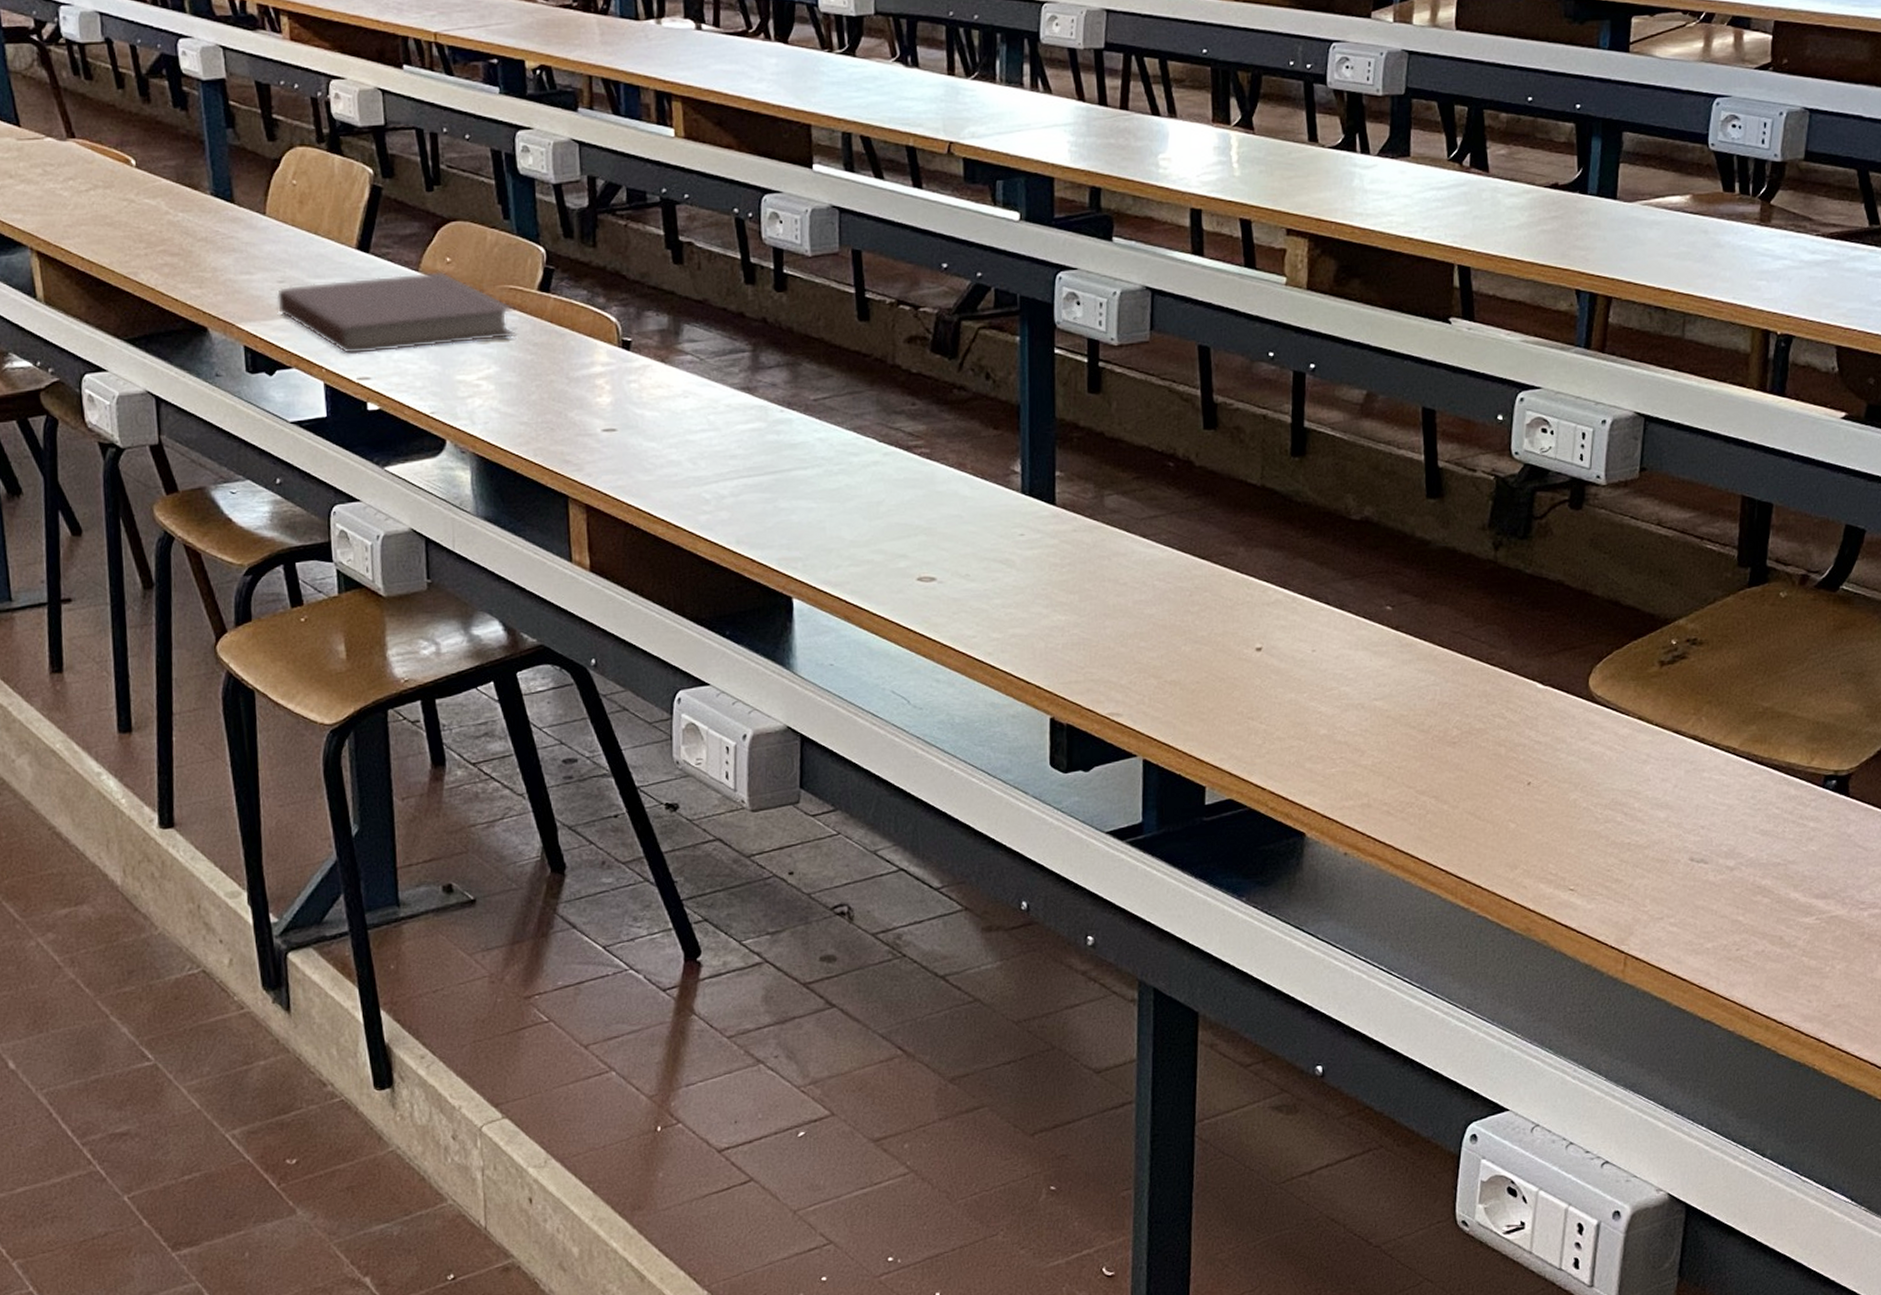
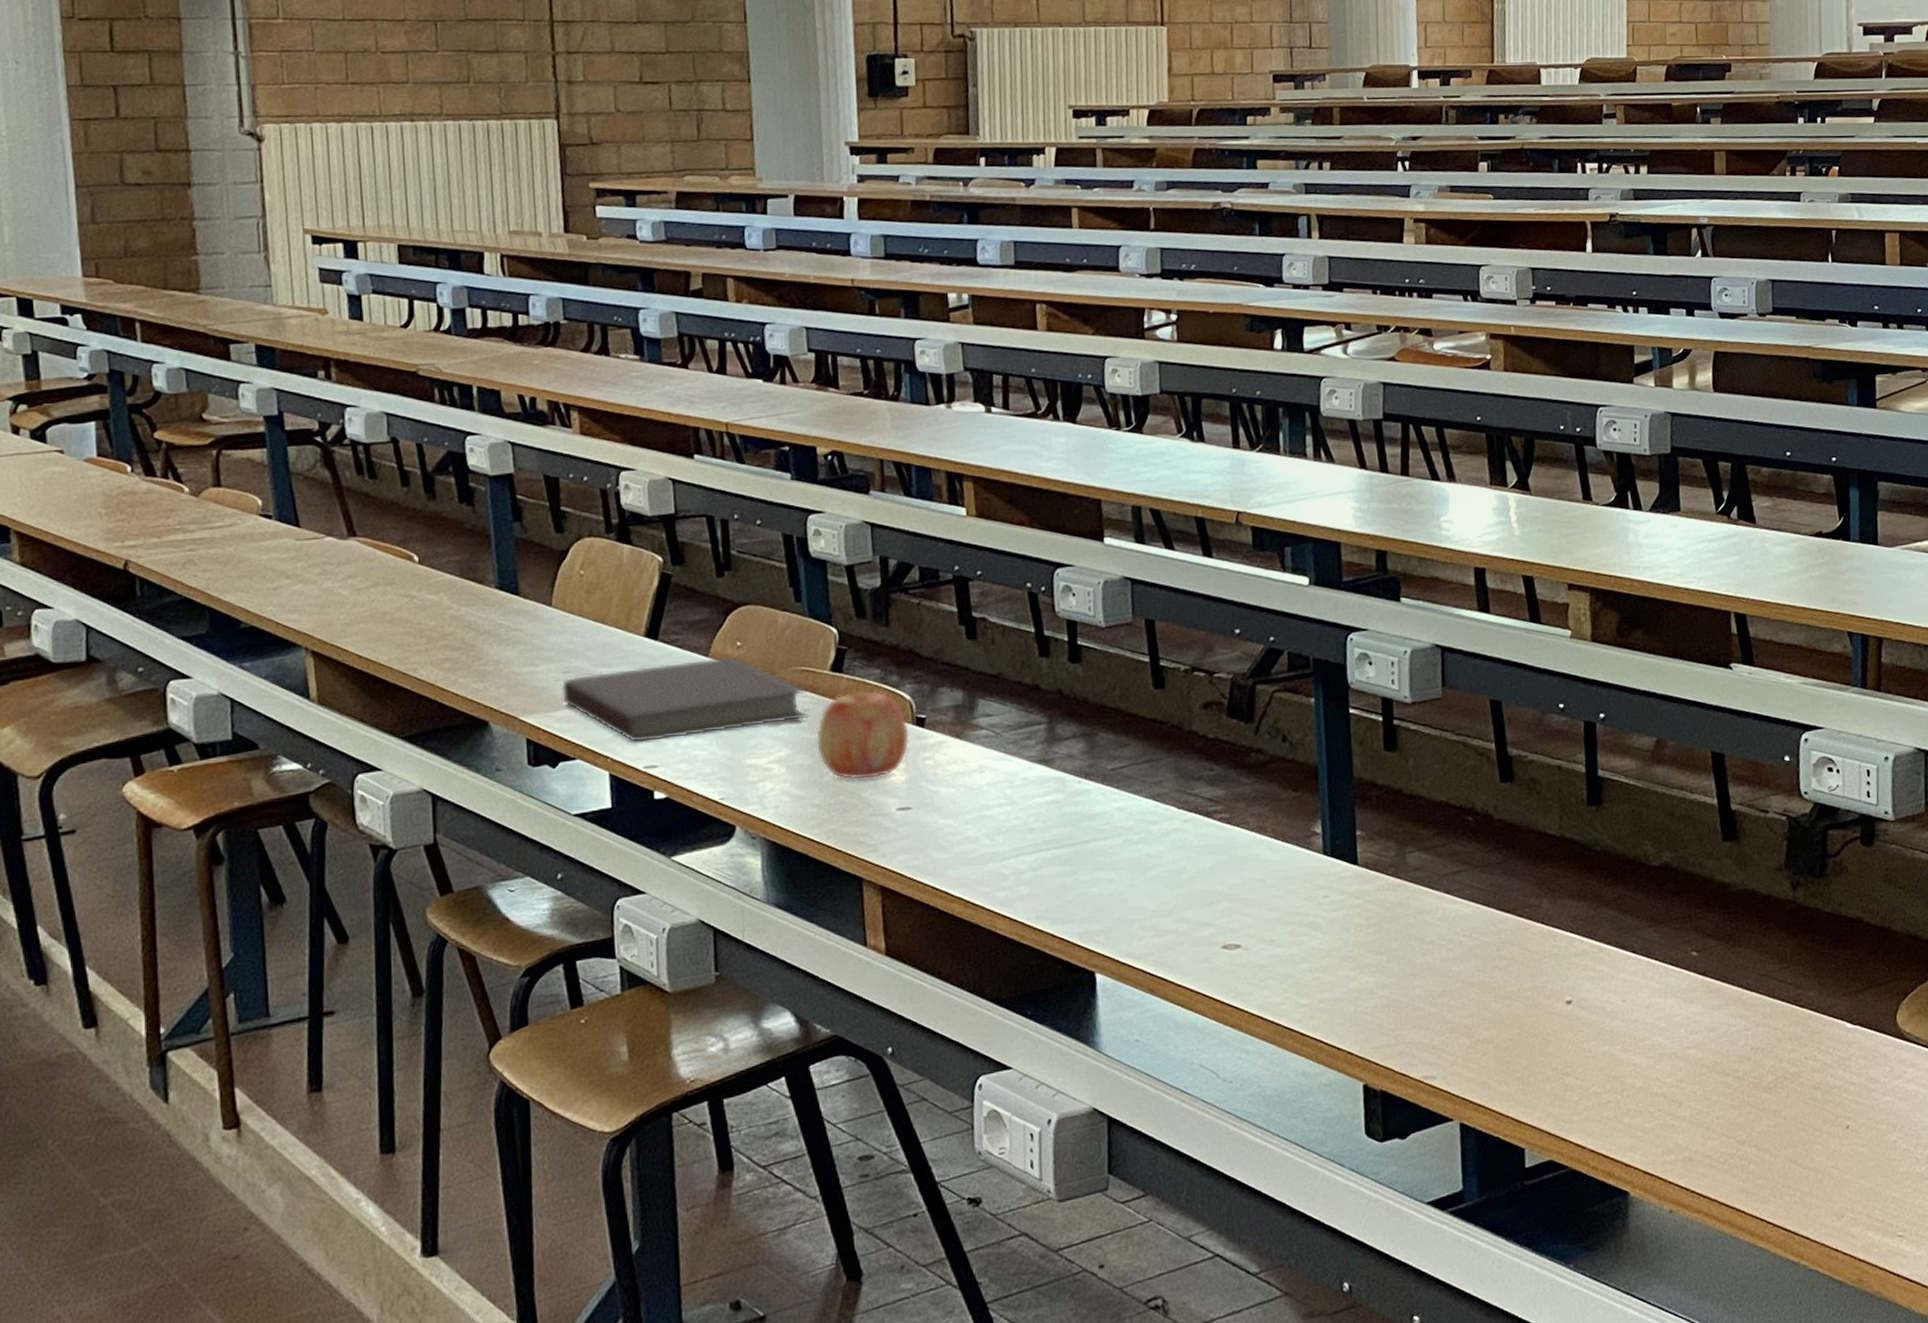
apple: none [524,312,615,400] -> present [816,691,910,780]

